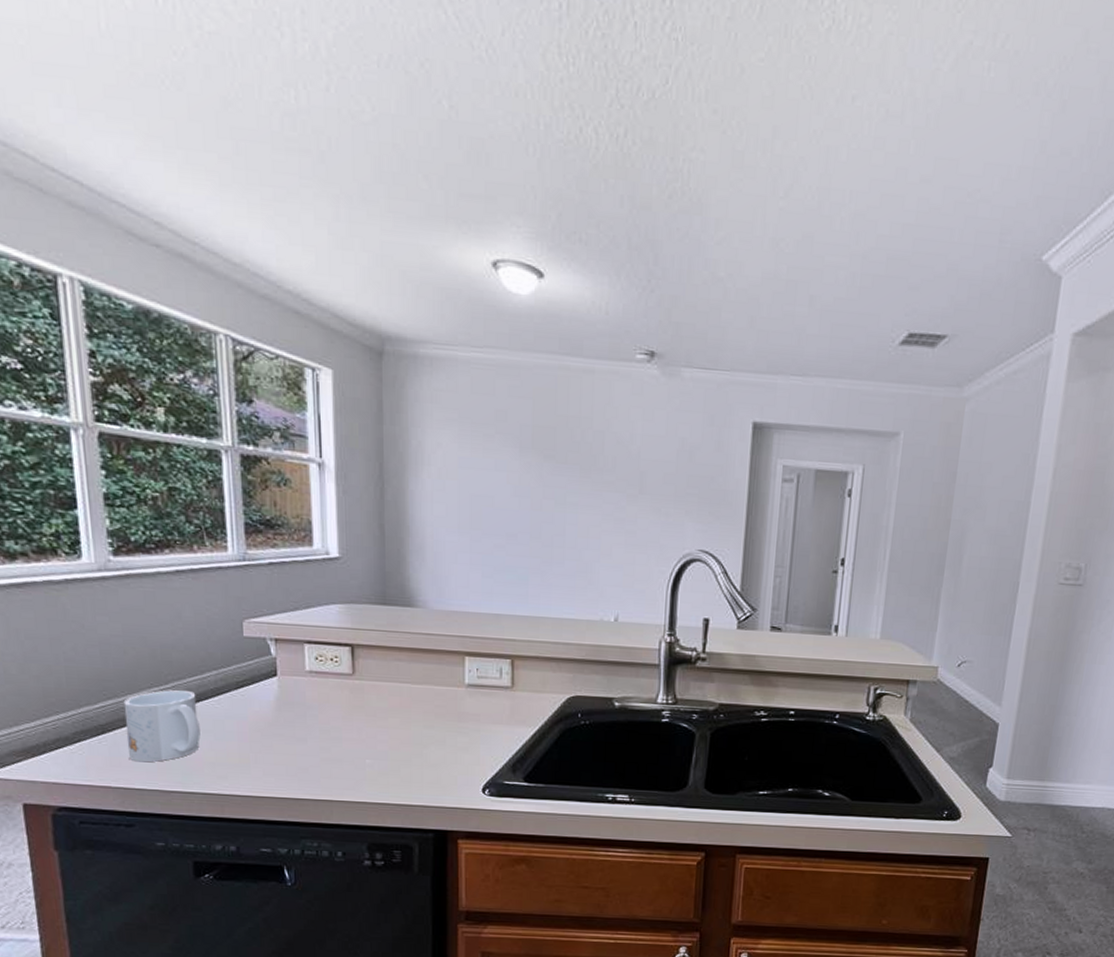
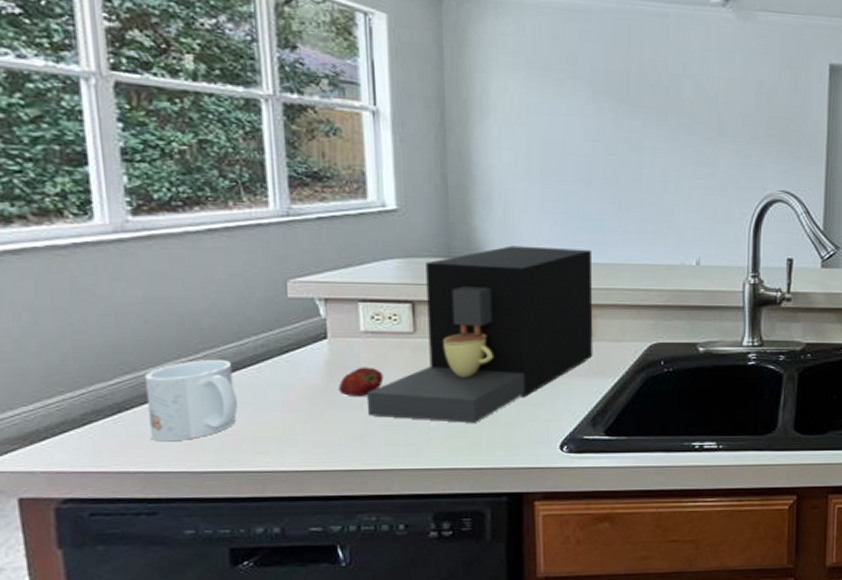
fruit: none [286,704,326,731] -> present [338,367,384,396]
coffee maker: none [311,595,516,762] -> present [368,245,593,423]

